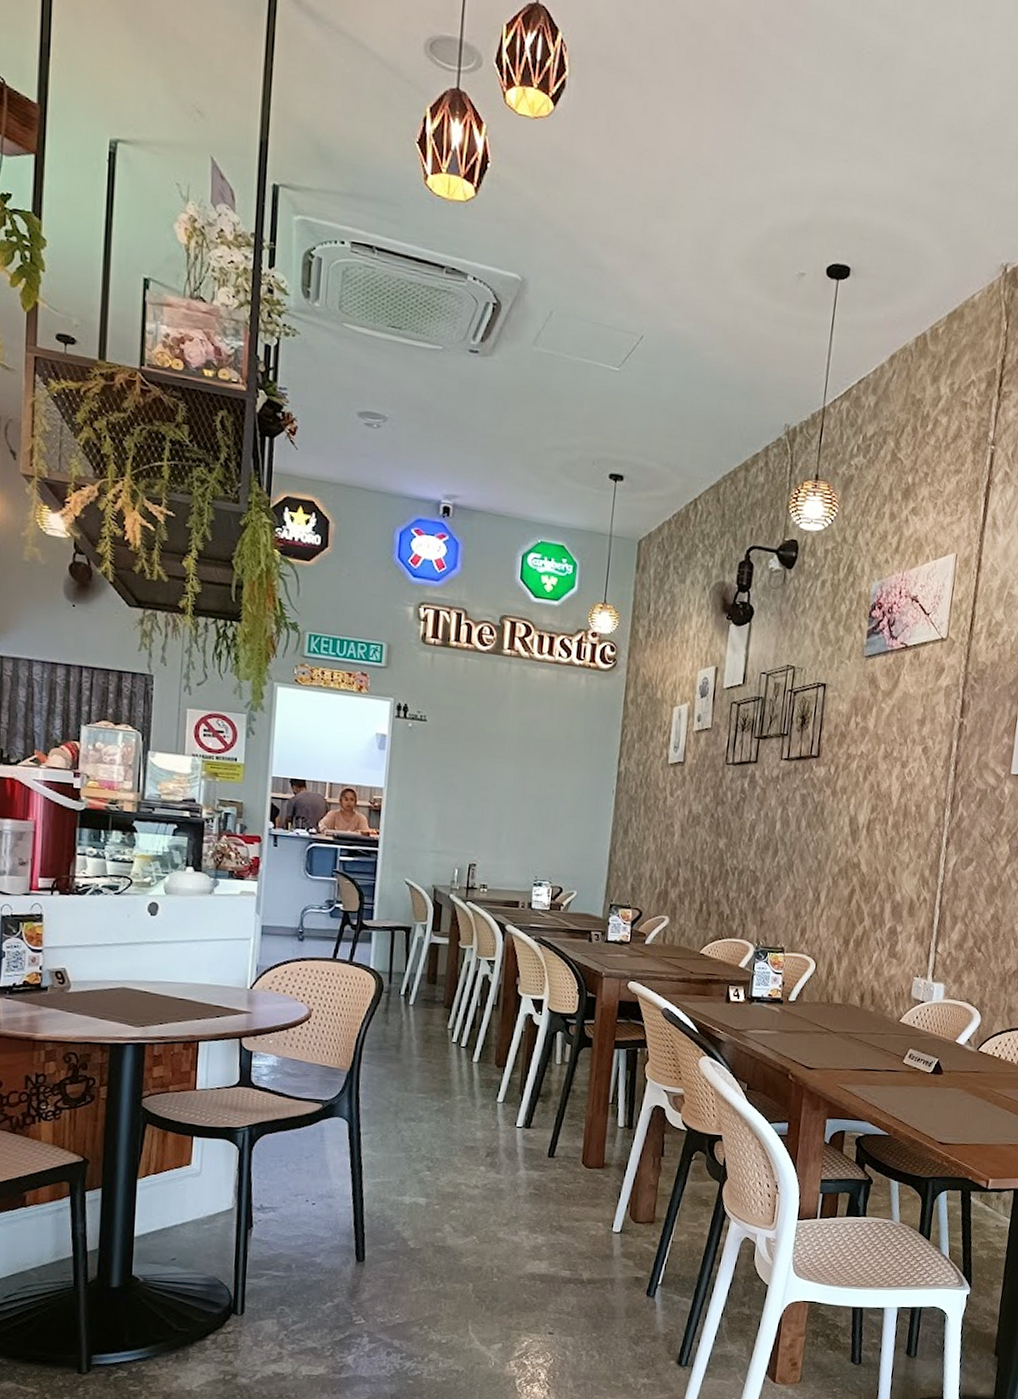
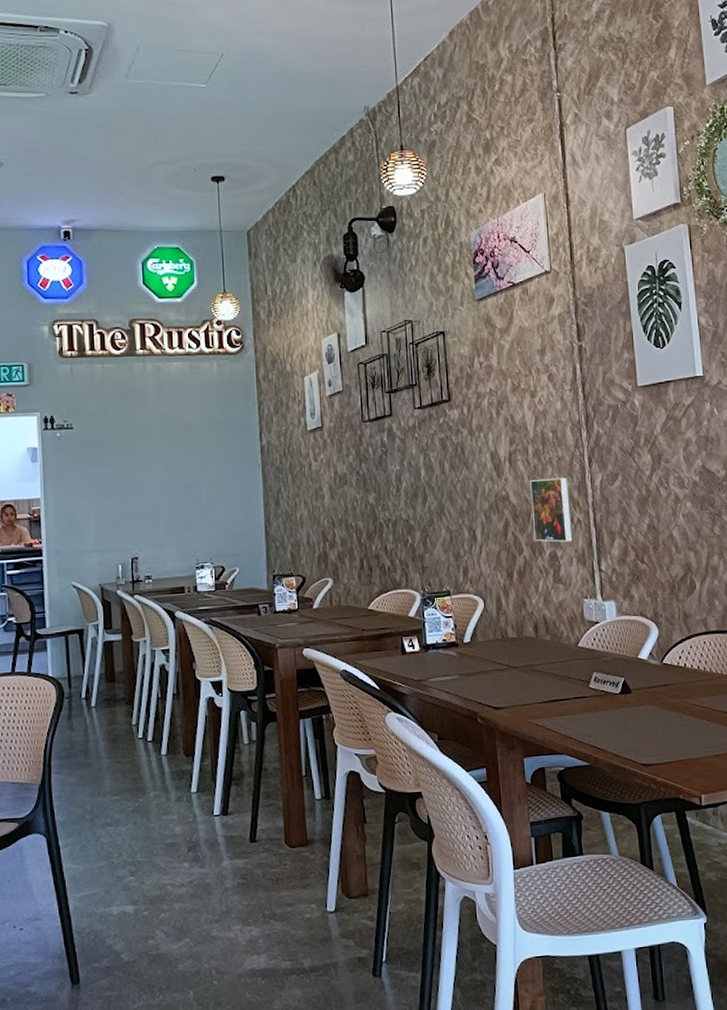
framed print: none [877,851,922,919] -> present [530,477,573,542]

